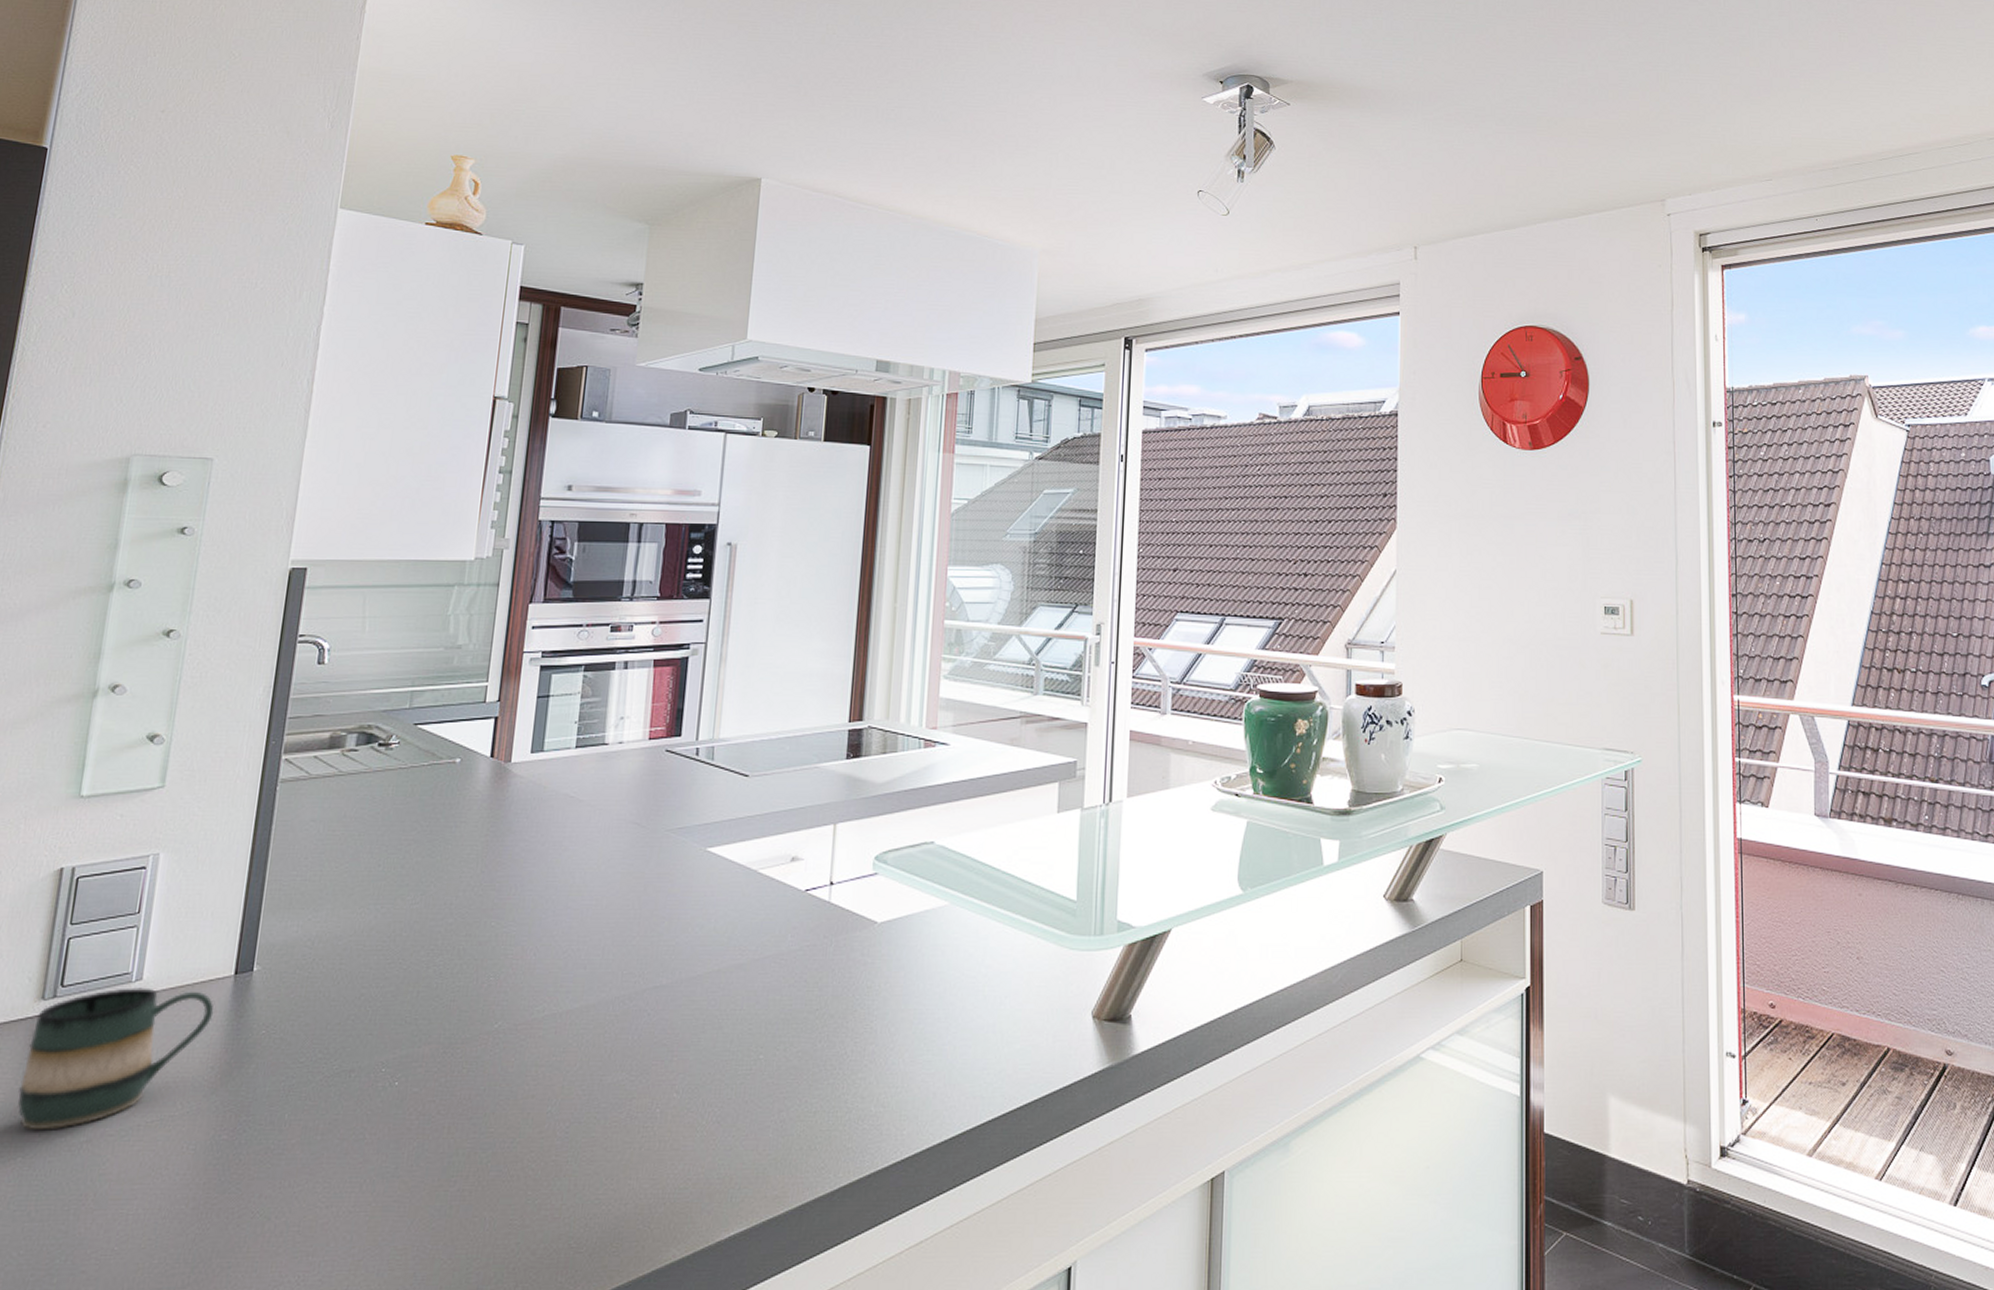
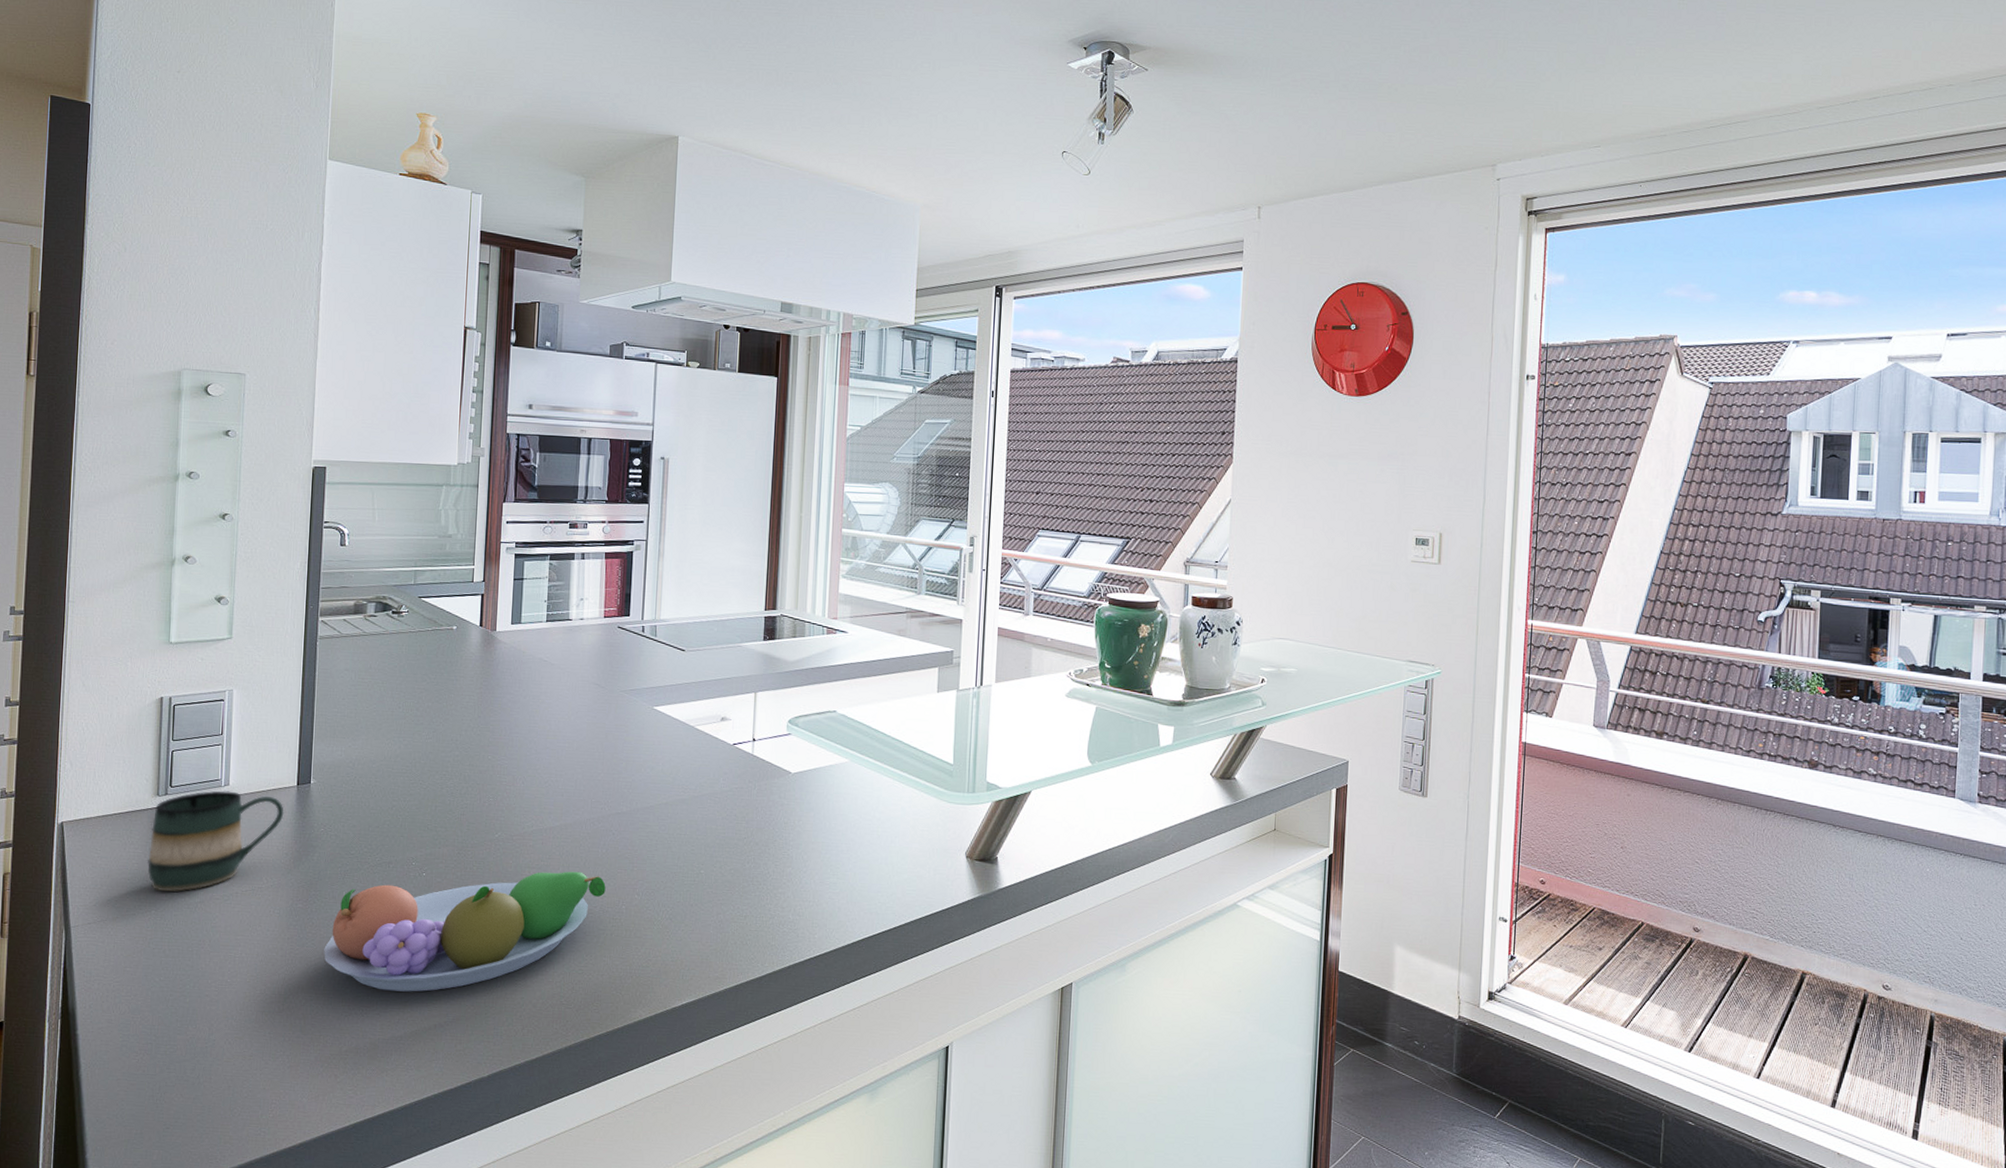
fruit bowl: none [251,1067,636,1247] -> present [324,871,606,992]

